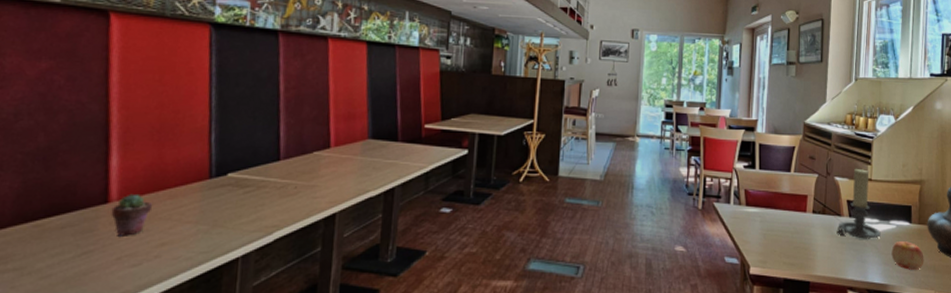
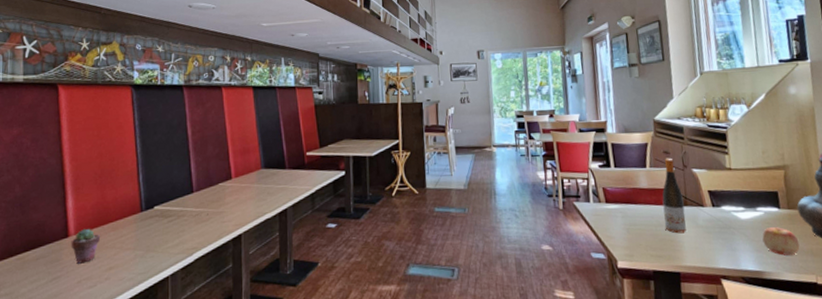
wine bottle: none [801,163,822,242] -> present [662,158,687,234]
candle holder: present [838,168,881,239] -> none [702,158,749,228]

